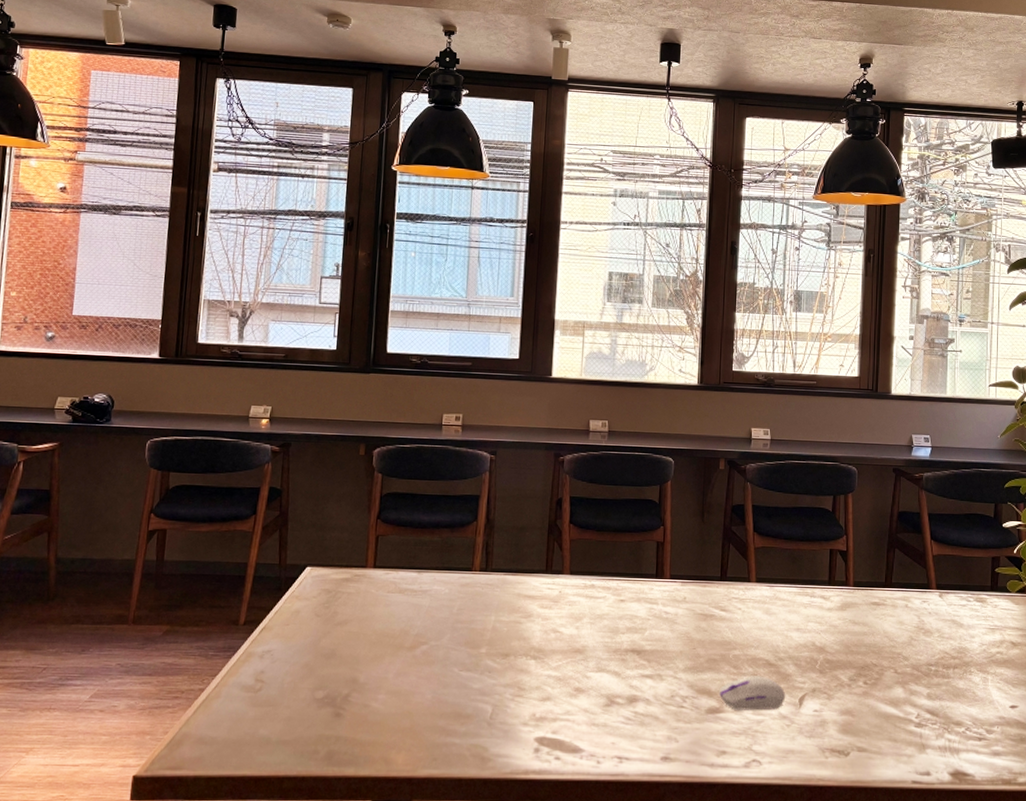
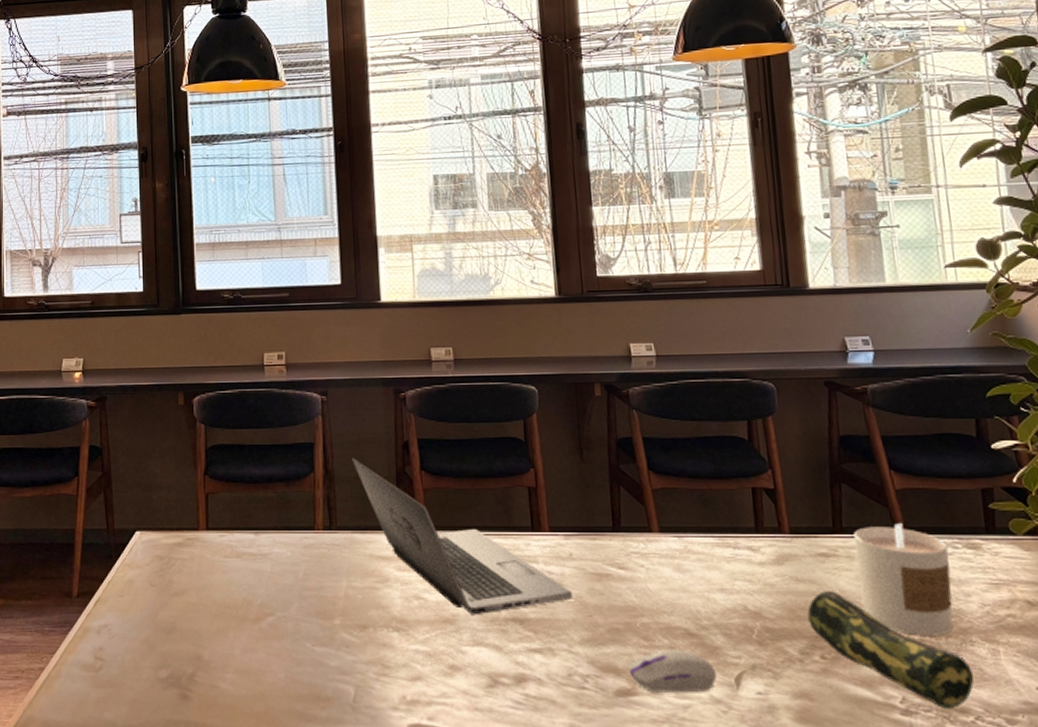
laptop: none [512,510,682,647] -> present [352,458,572,615]
pencil case: none [858,632,968,722] -> present [807,591,974,708]
candle: none [898,581,964,667] -> present [853,523,954,636]

